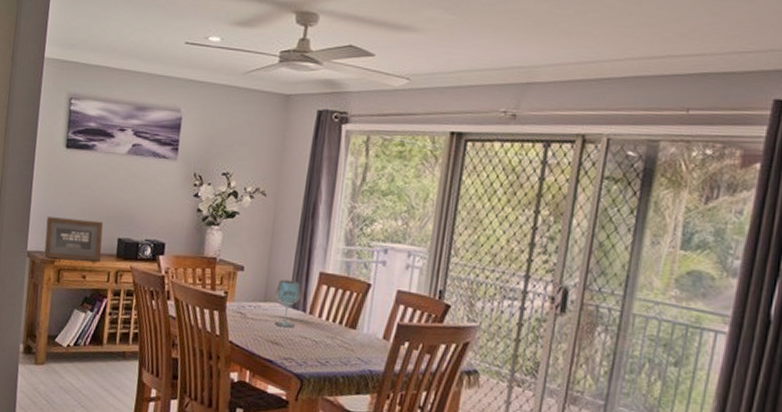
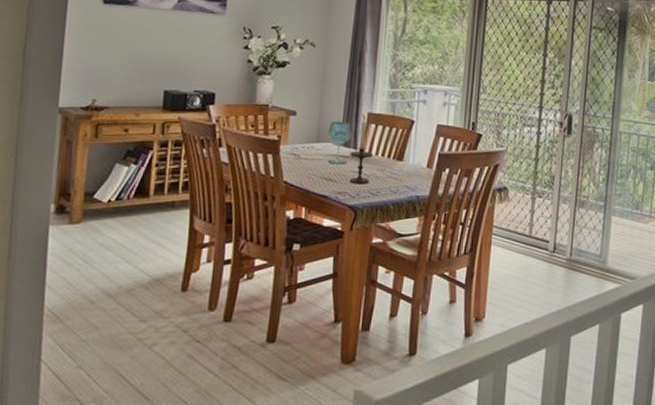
picture frame: present [44,216,104,262] -> none [79,72,148,115]
candlestick: none [296,273,324,352] -> present [349,114,373,184]

